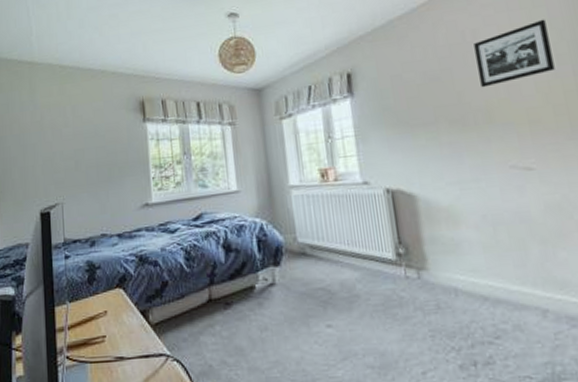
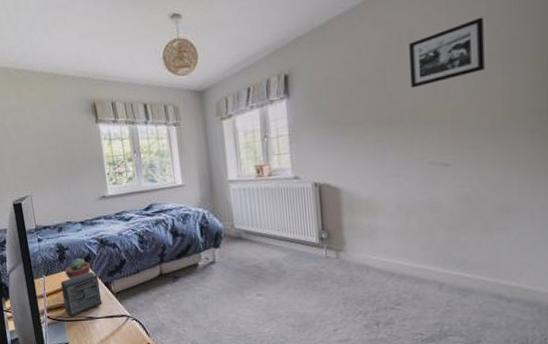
small box: none [87,297,137,357] -> present [60,272,103,317]
potted succulent: none [94,279,125,307] -> present [65,258,91,279]

